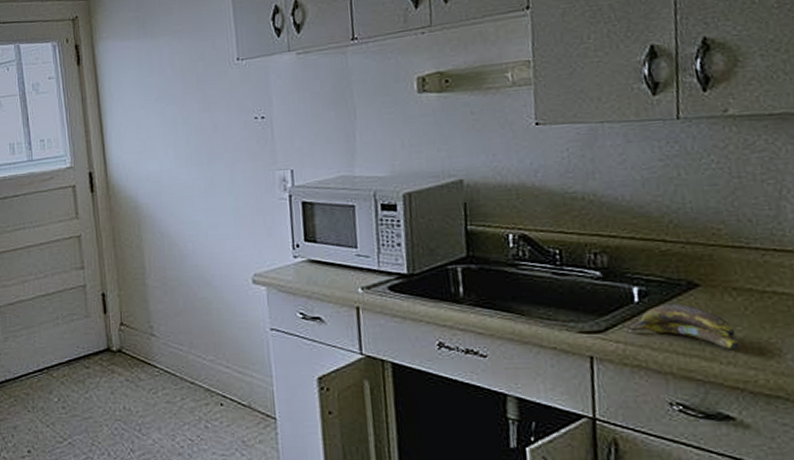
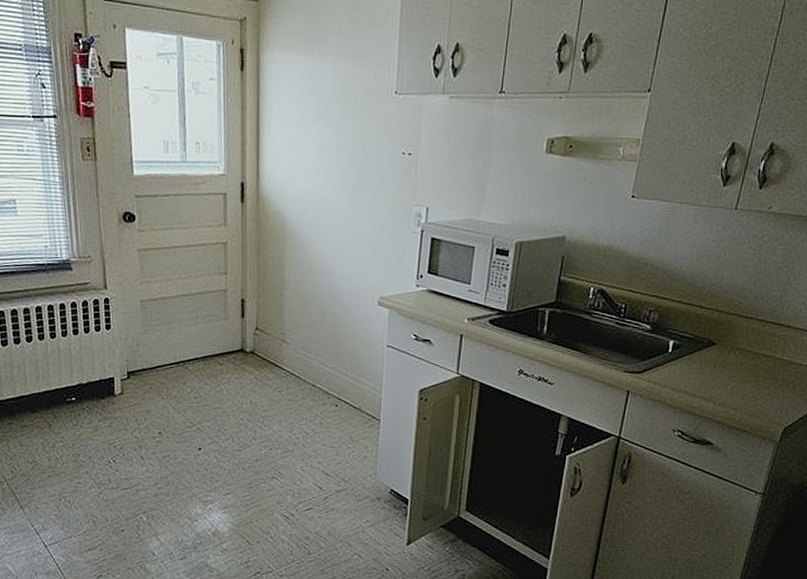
banana: present [625,304,740,349] -> none [657,356,731,394]

